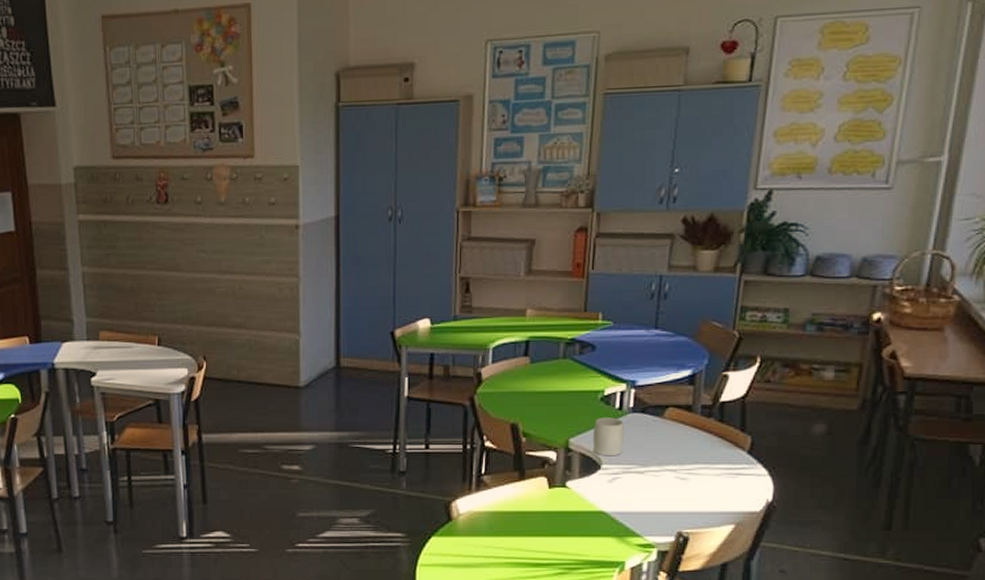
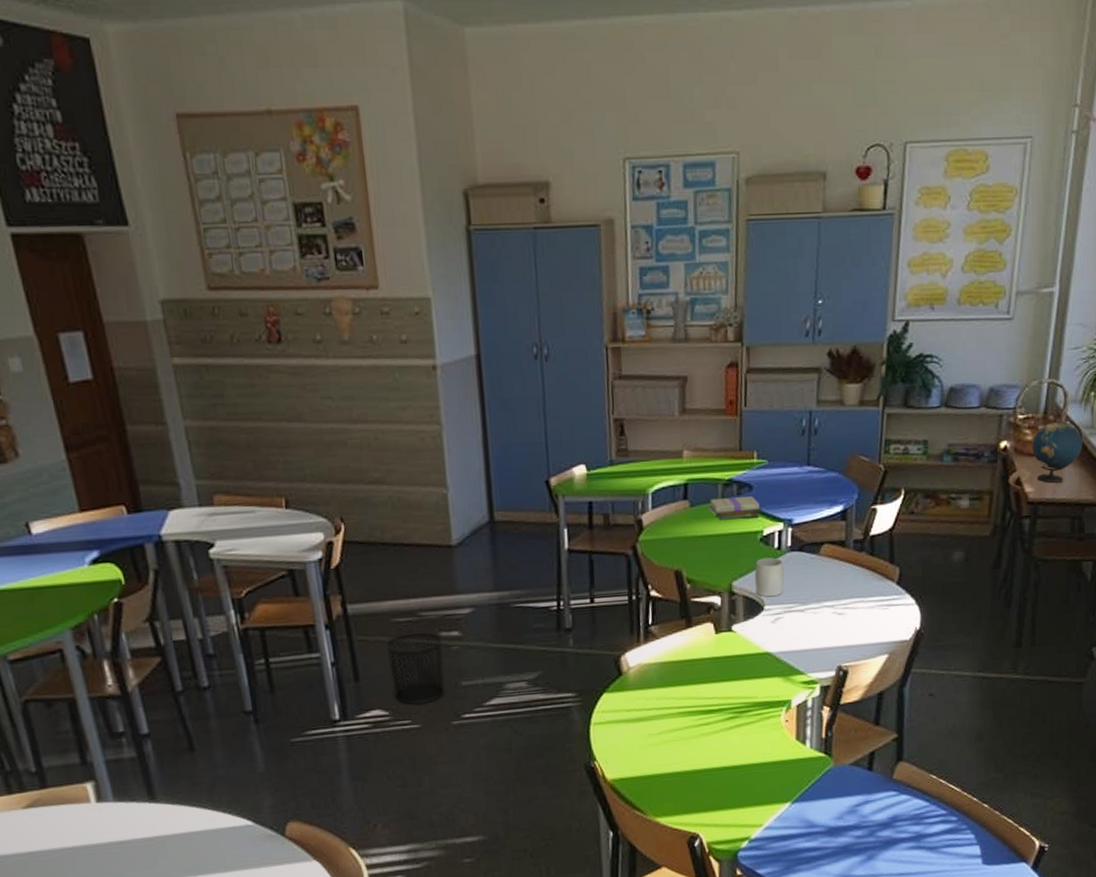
waste bin: none [232,464,284,531] -> present [385,632,445,705]
books: none [548,356,605,378] -> present [707,496,762,520]
globe: none [911,292,973,358] -> present [1032,419,1083,483]

